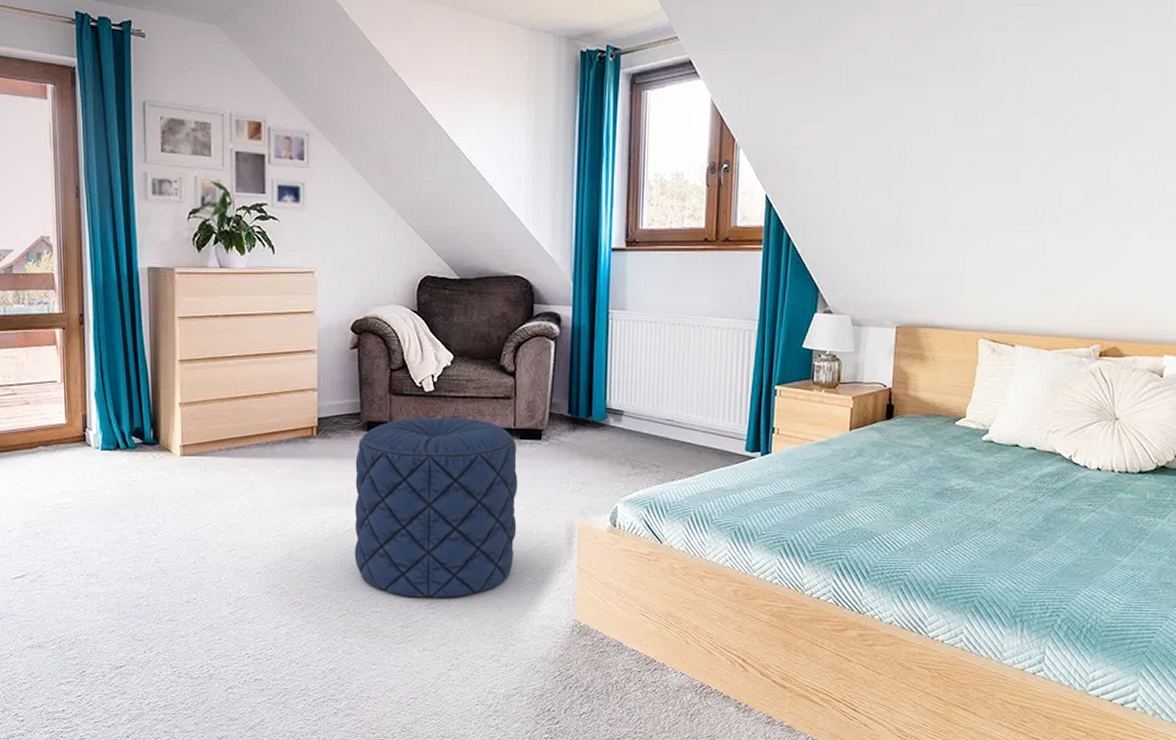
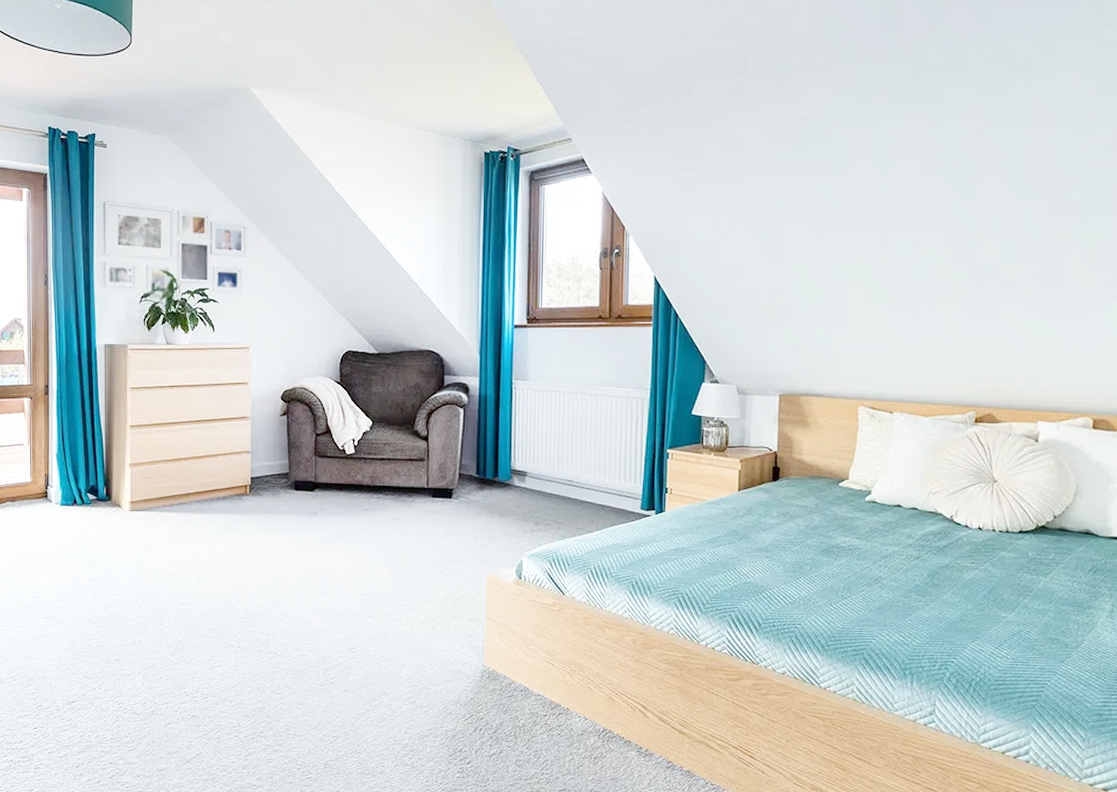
pouf: present [354,417,518,598] -> none [282,477,431,643]

